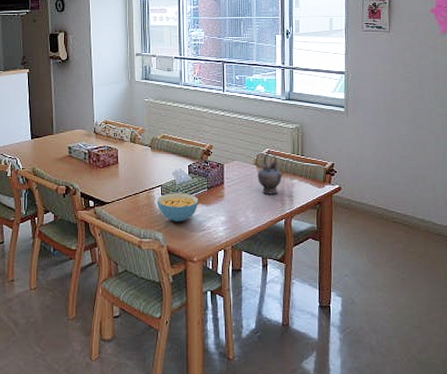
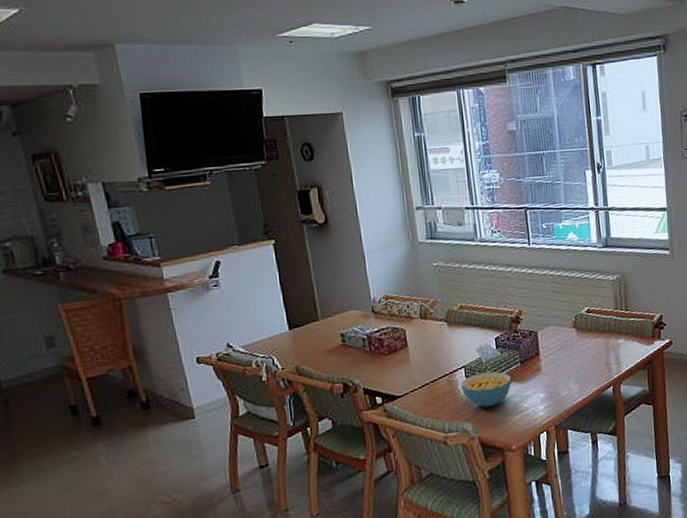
teapot: present [258,152,284,194] -> none [577,310,608,361]

